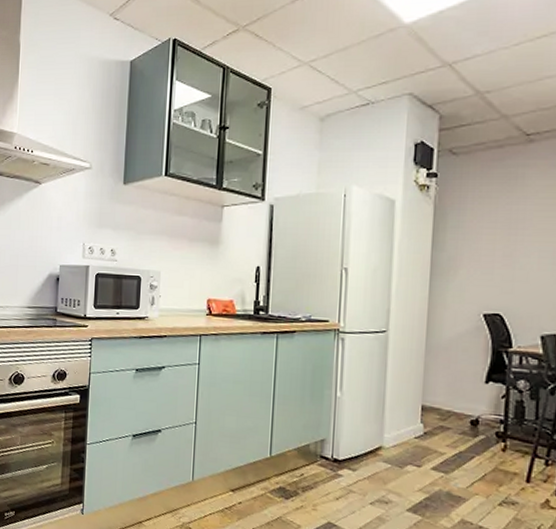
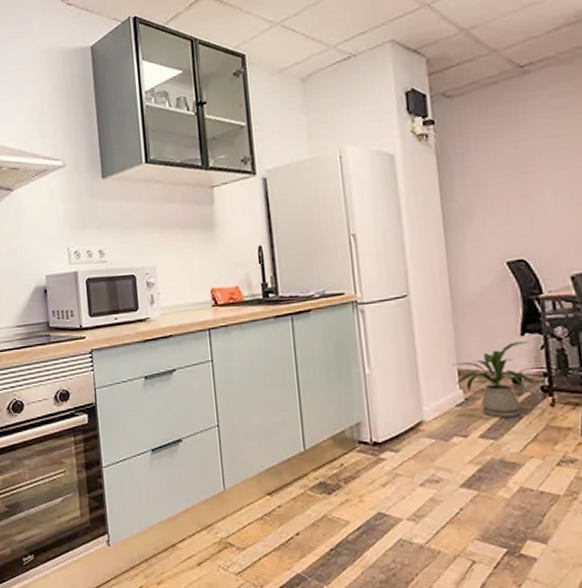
house plant: none [417,388,492,457] -> present [451,342,535,418]

